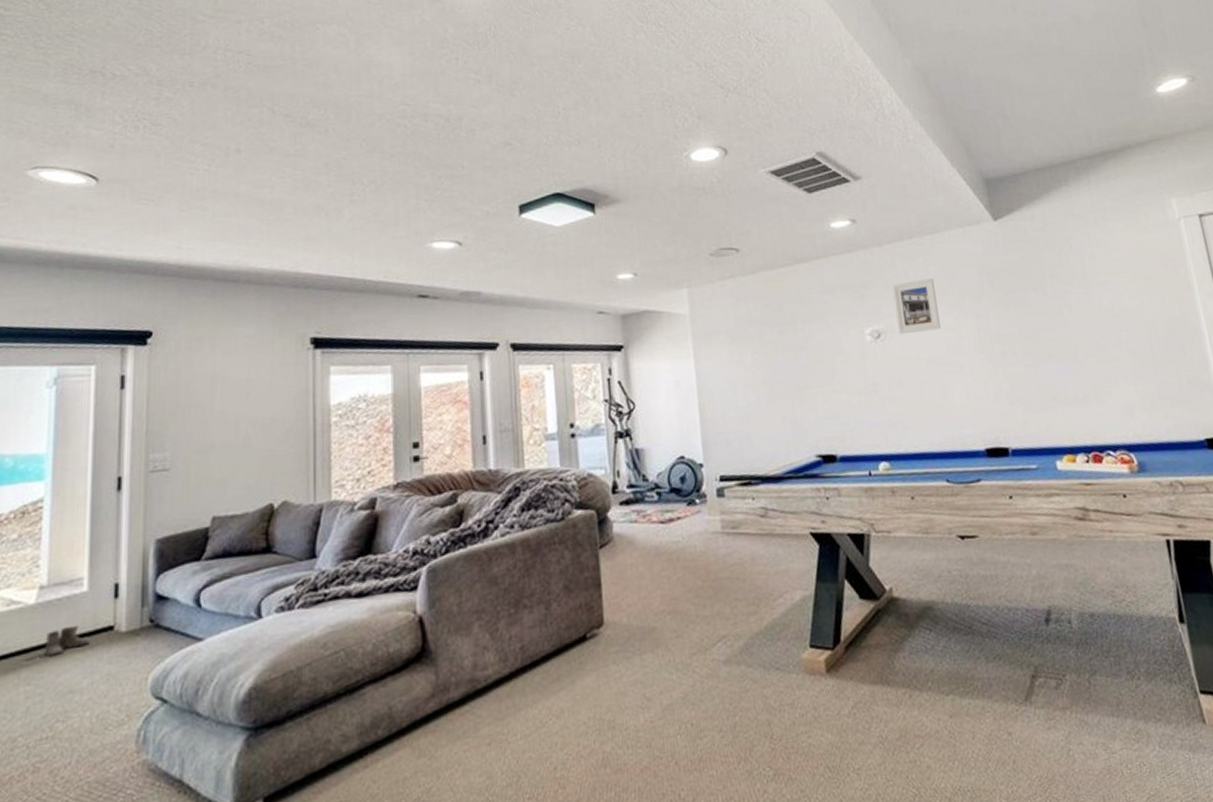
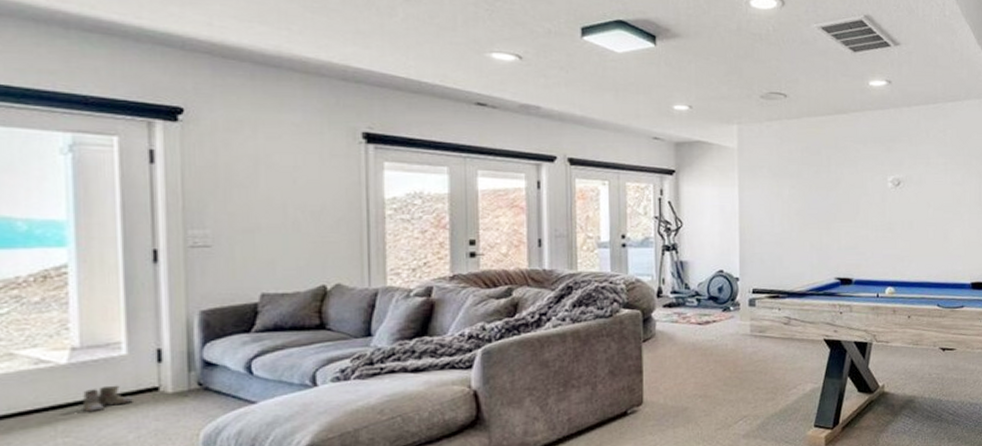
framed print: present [891,277,941,334] -> none [914,139,950,184]

